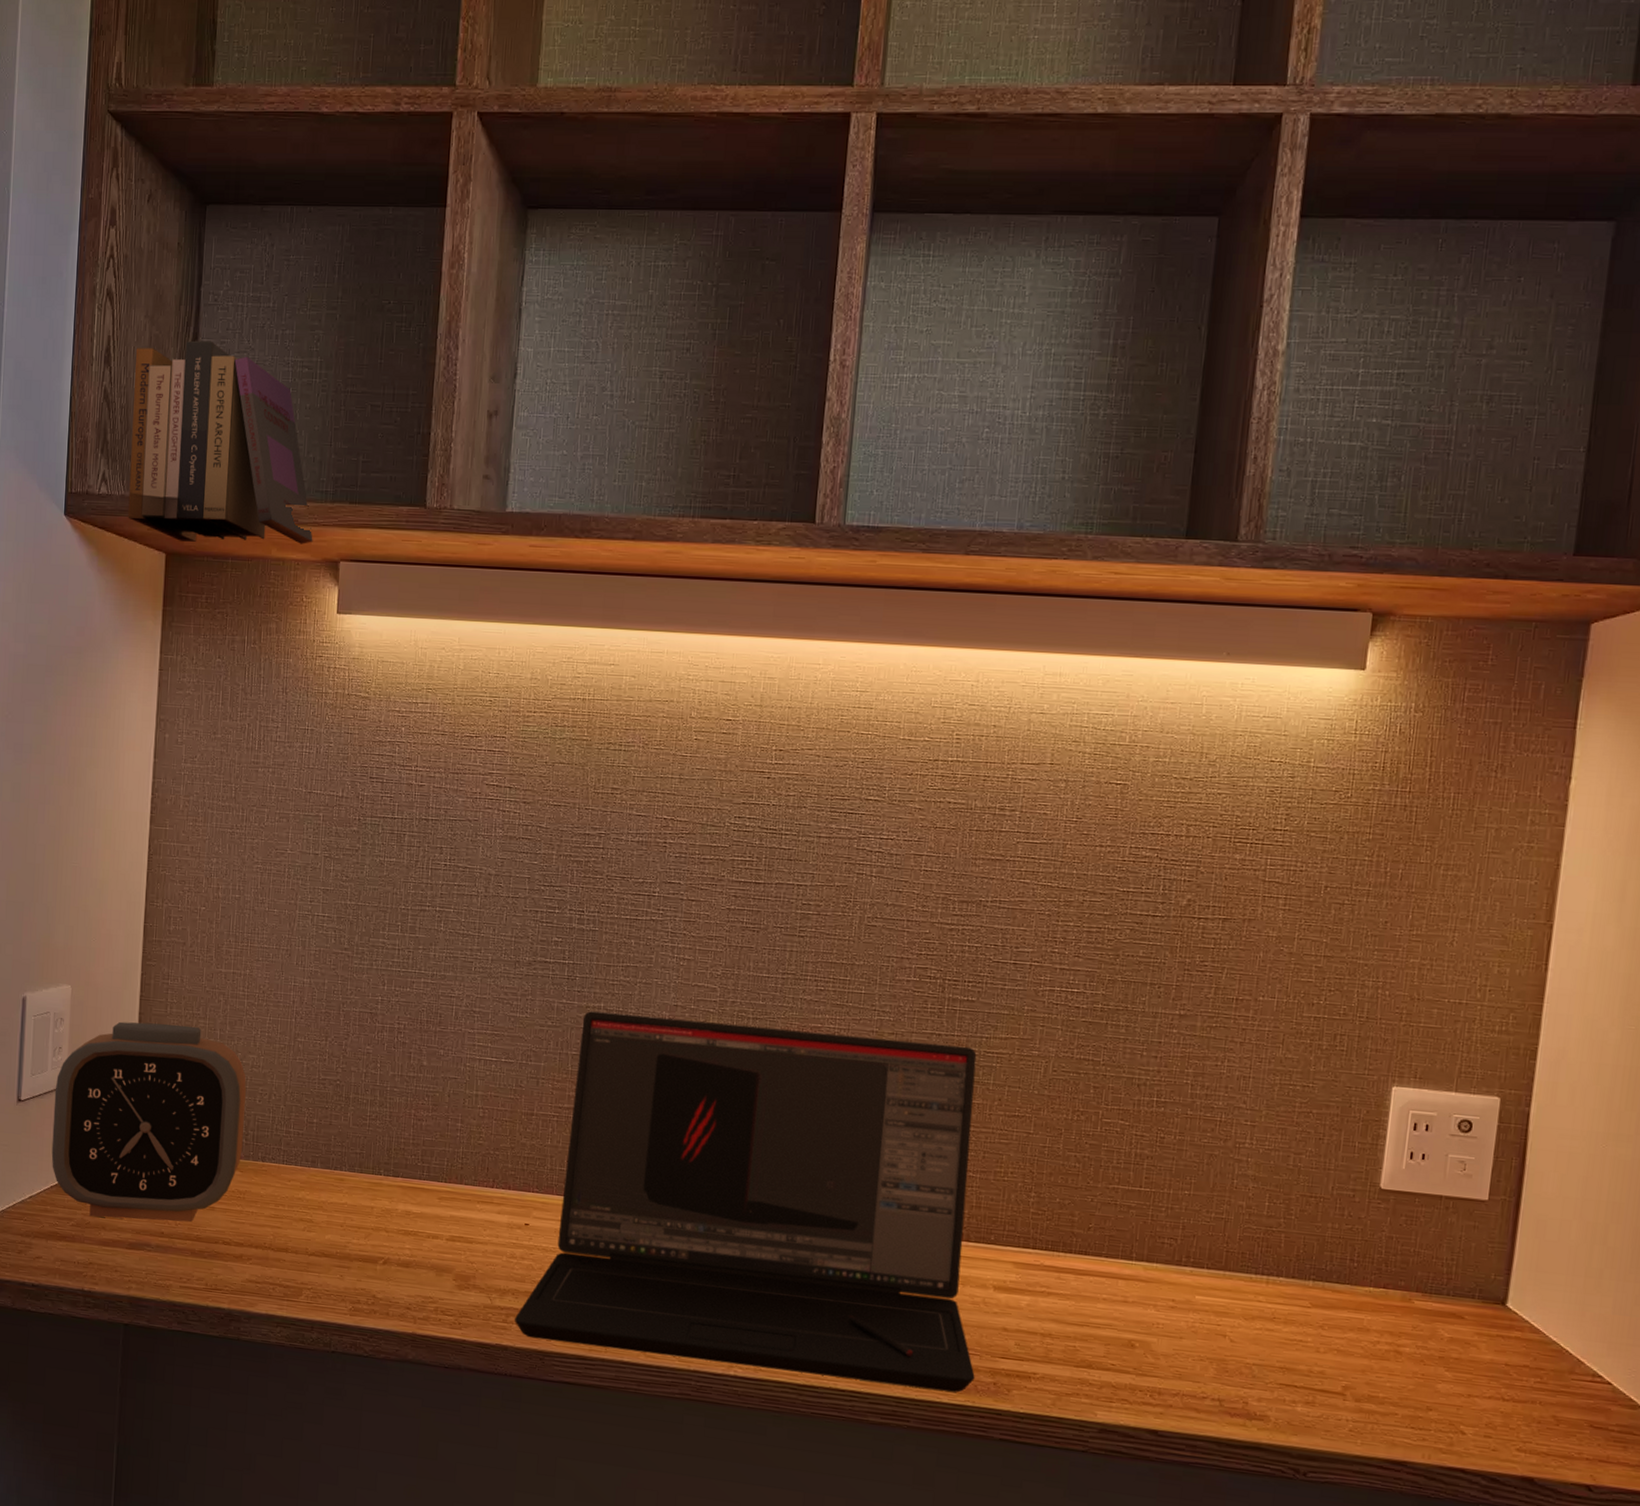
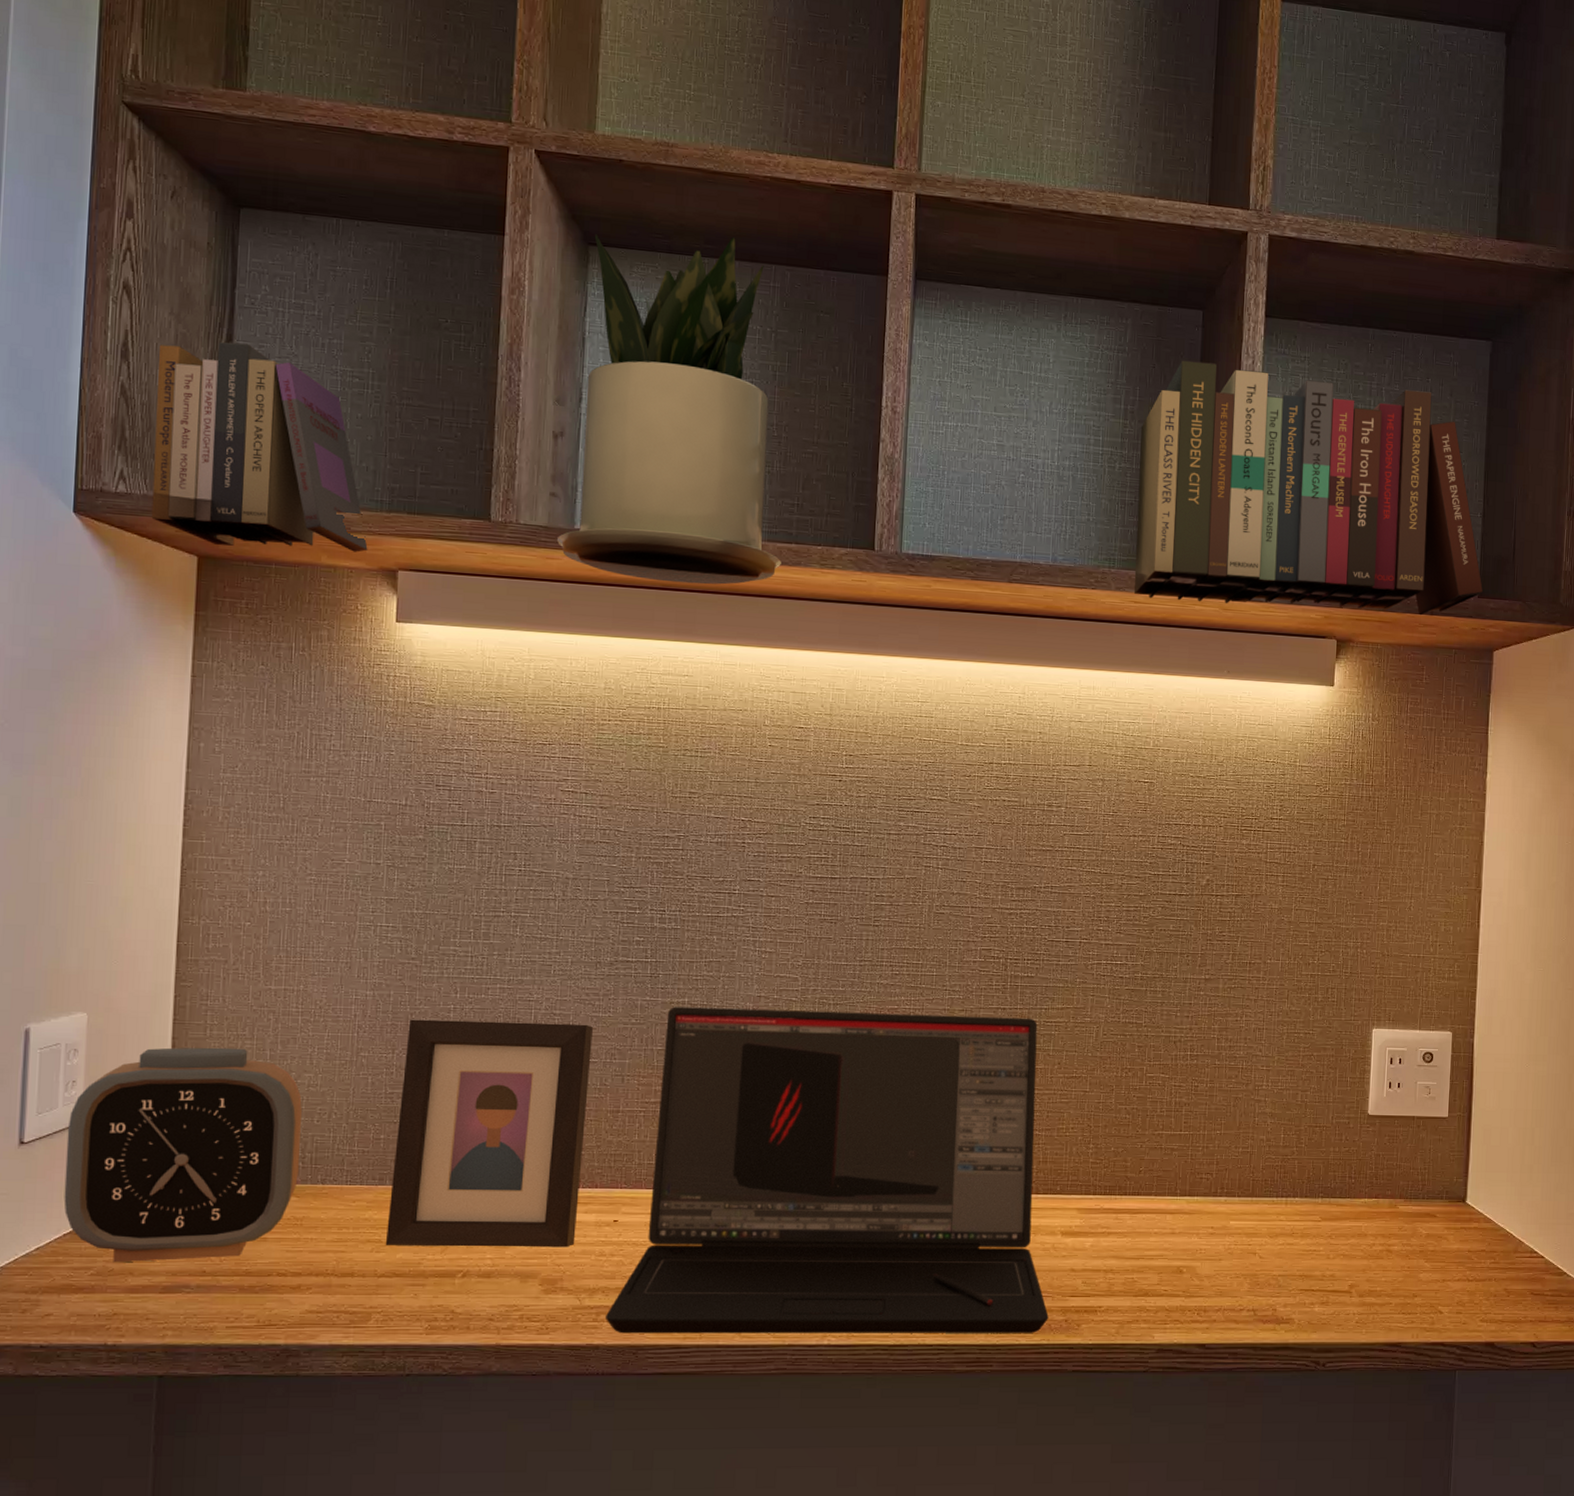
picture frame: none [315,1008,510,1246] -> present [385,1019,593,1248]
planter: none [488,185,714,567] -> present [556,234,781,585]
books: none [1114,279,1582,580] -> present [1133,360,1484,616]

